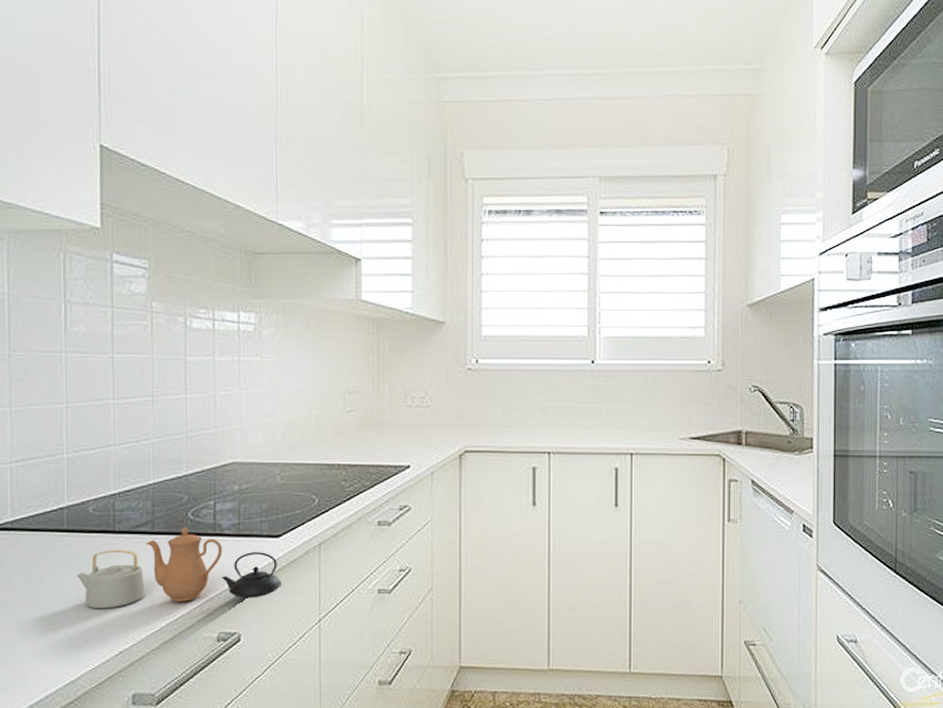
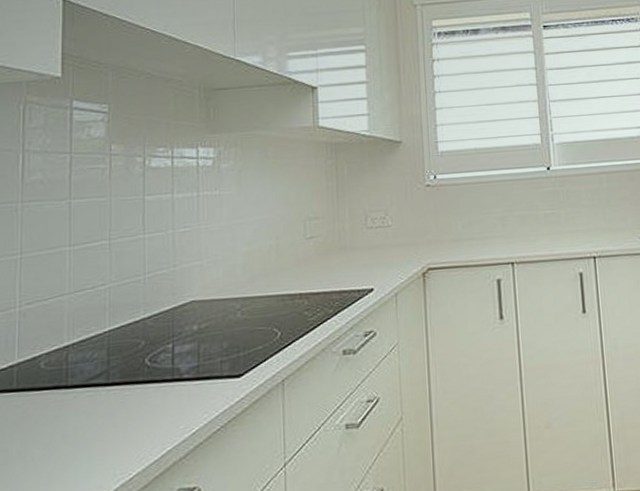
teapot: present [77,526,283,609] -> none [25,374,245,476]

